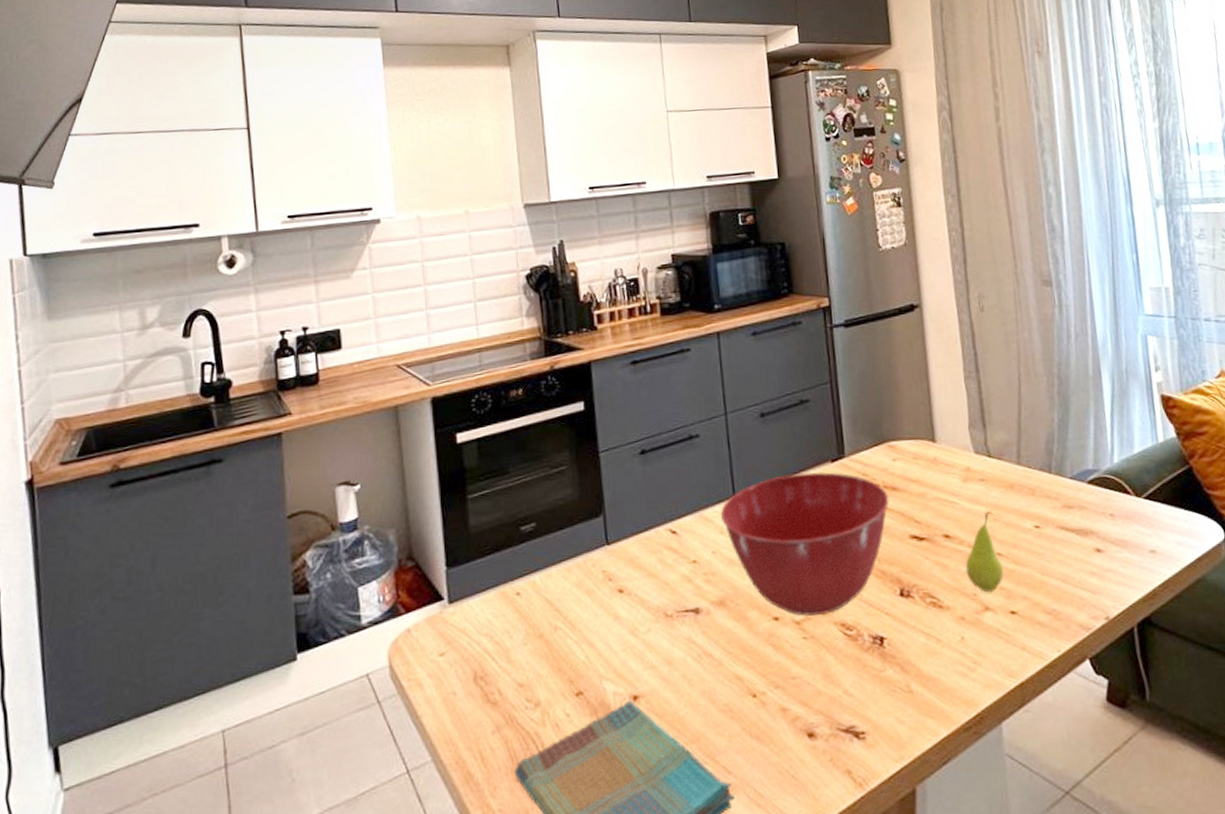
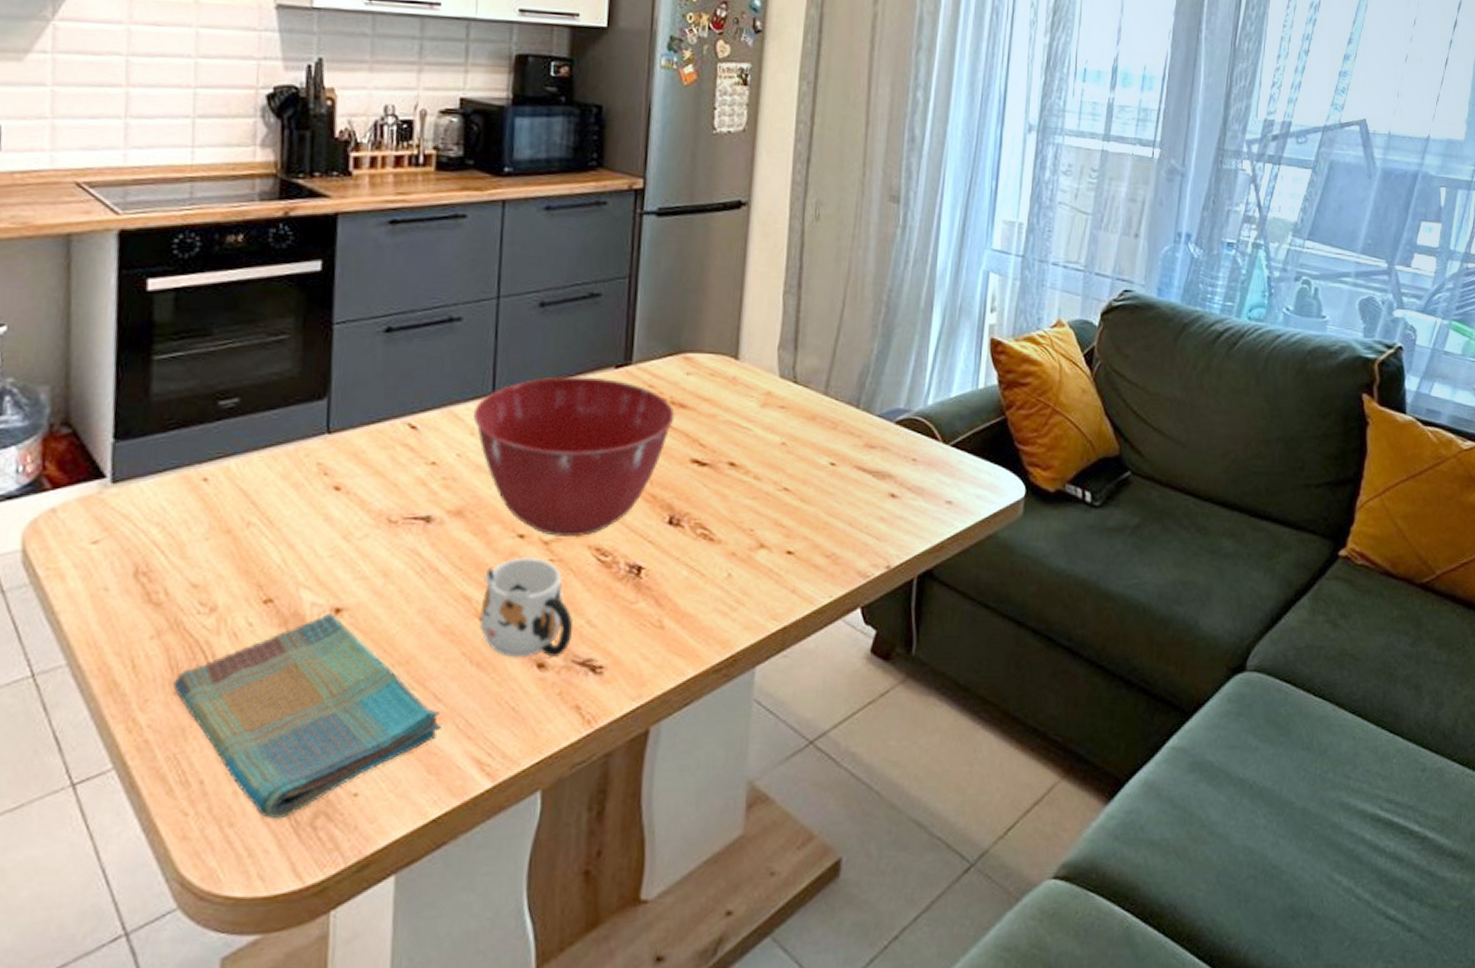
mug: none [751,637,834,730] -> present [479,558,573,658]
fruit: present [965,512,1004,593] -> none [746,443,787,530]

